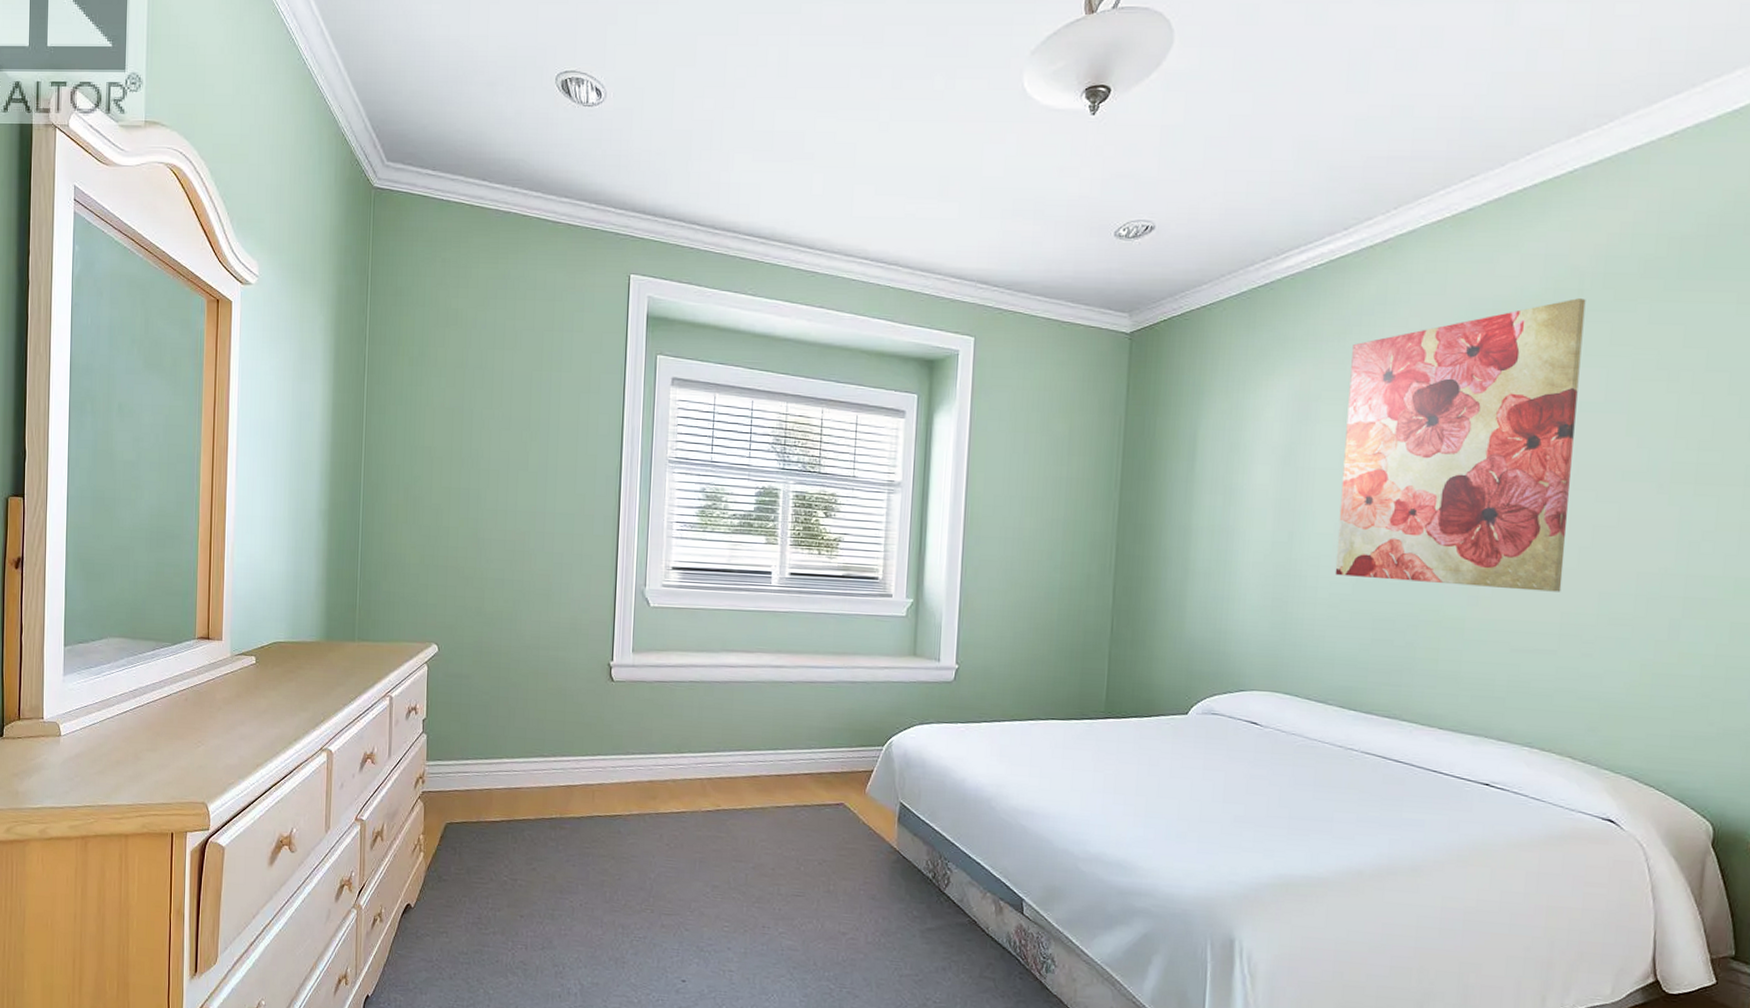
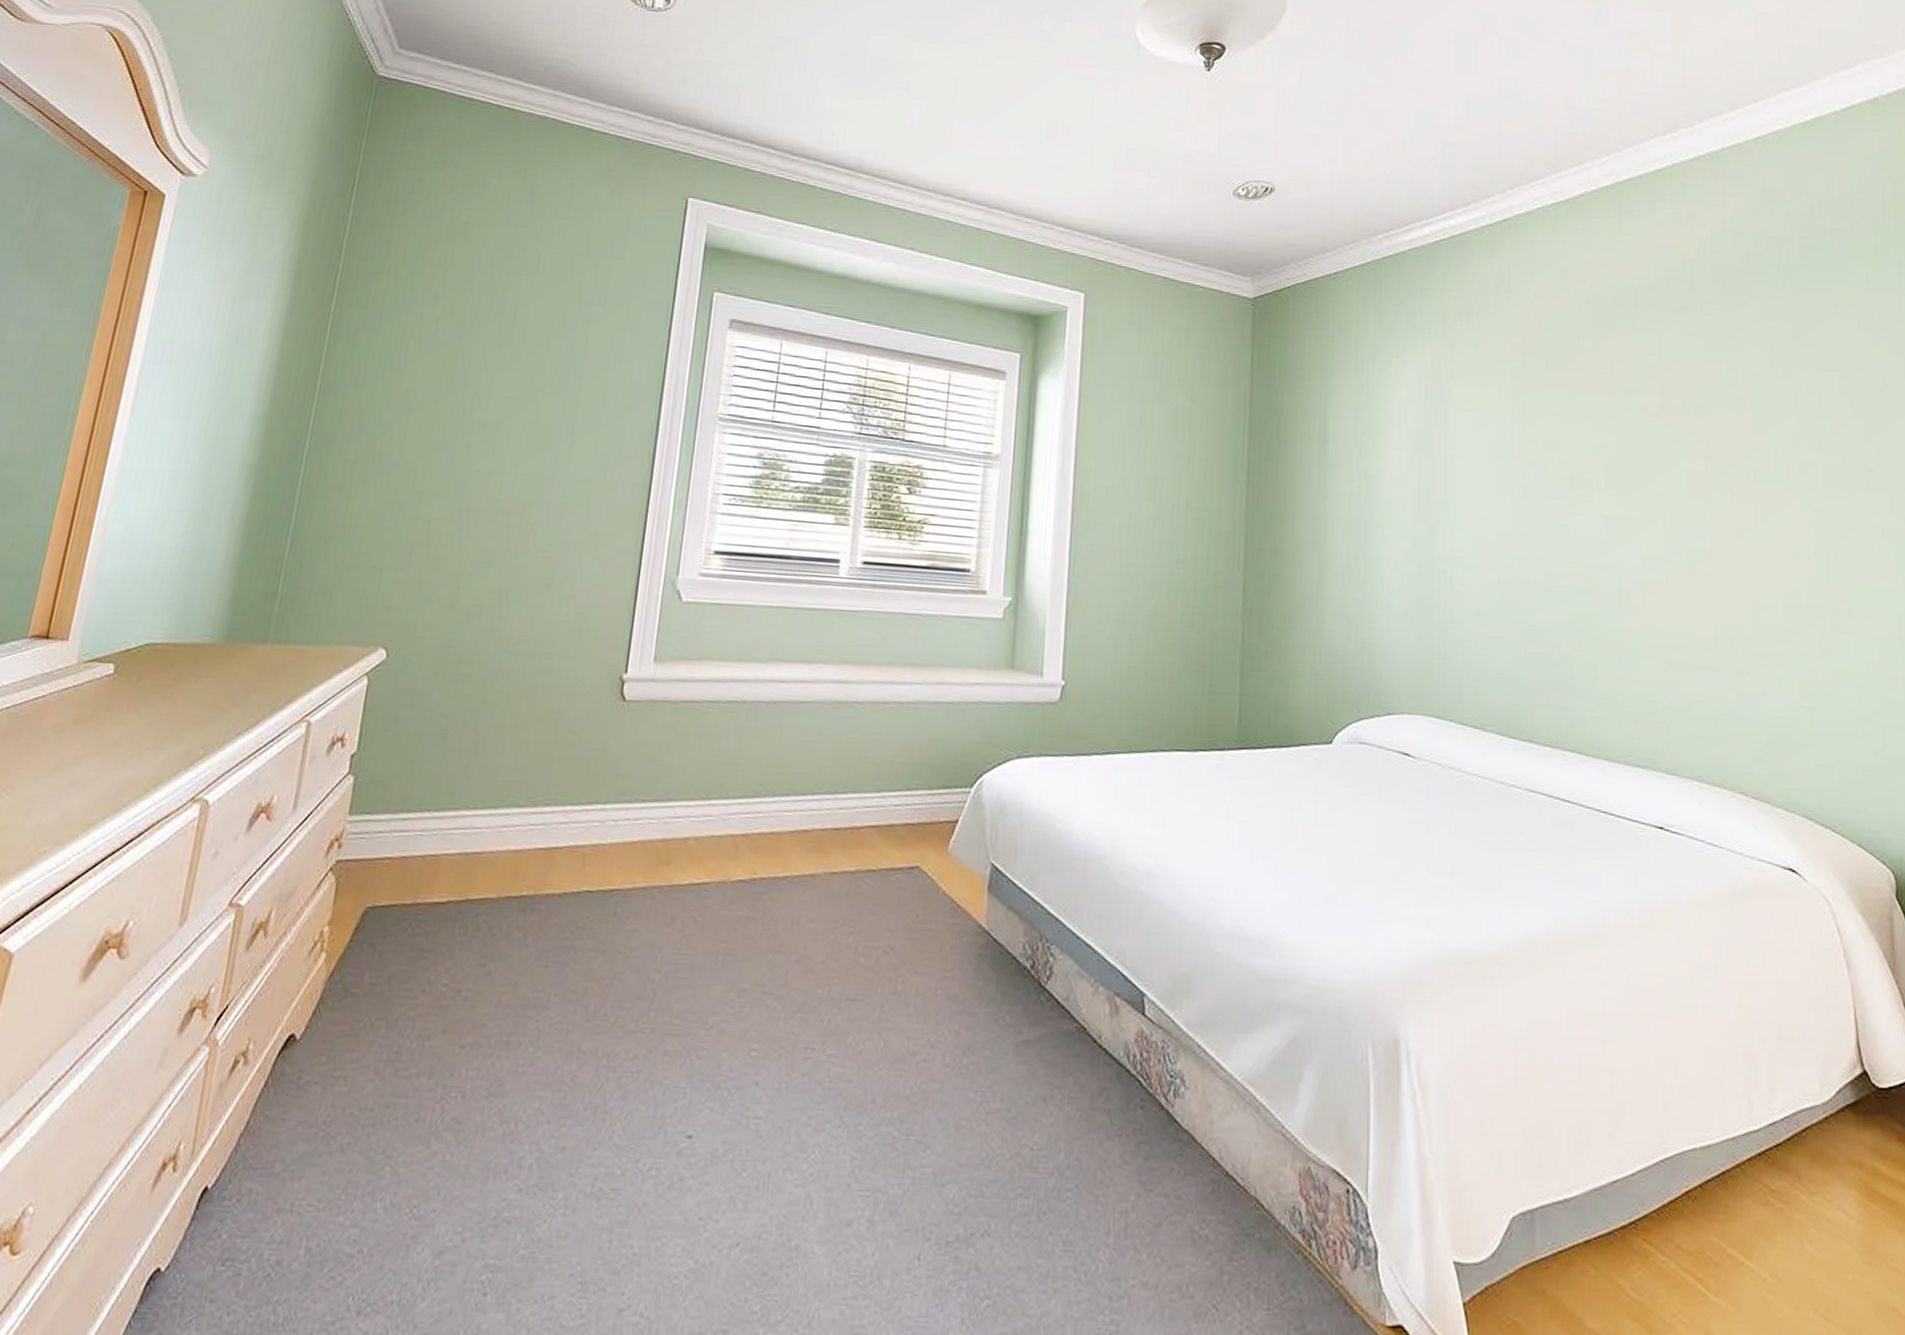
wall art: present [1335,298,1586,592] -> none [1481,290,1711,601]

